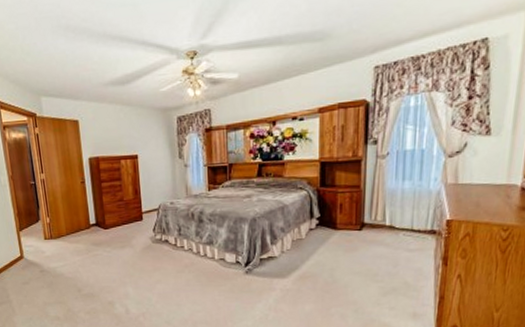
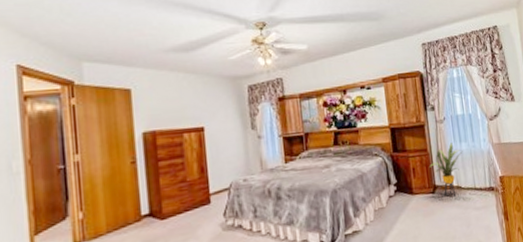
house plant: none [360,180,405,236] -> present [430,143,463,197]

